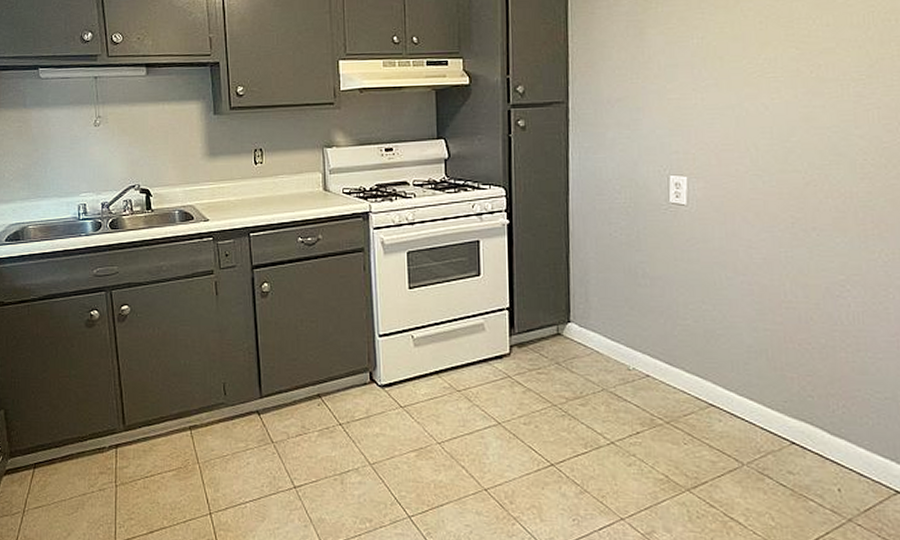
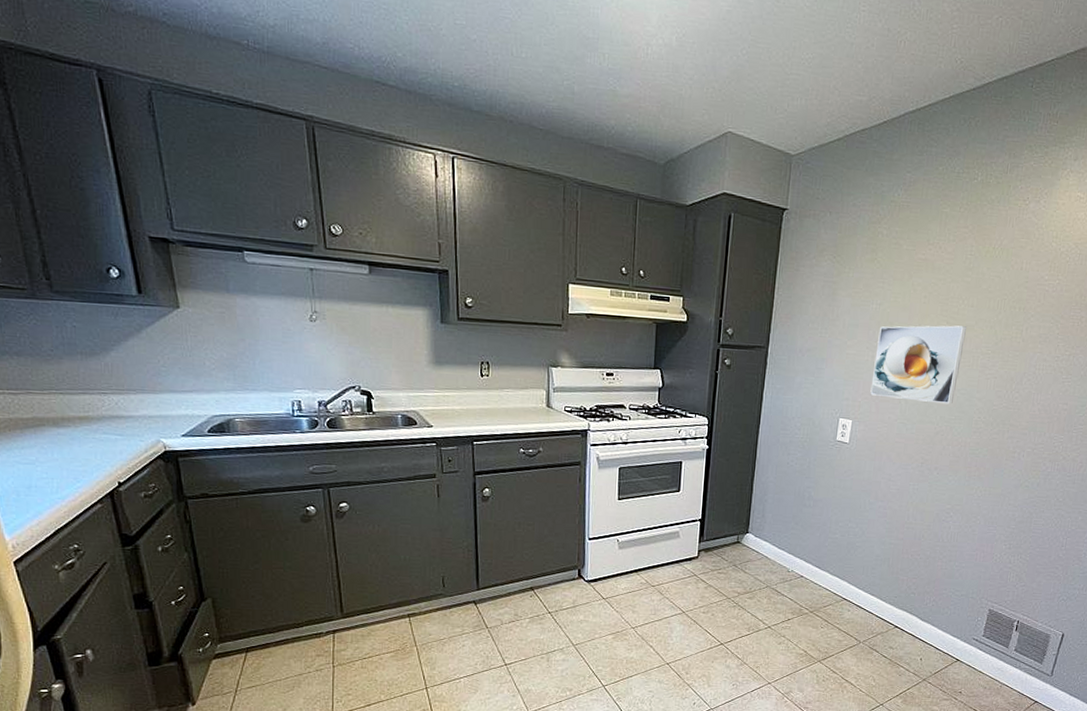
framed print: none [705,50,825,147] -> present [870,325,966,404]

